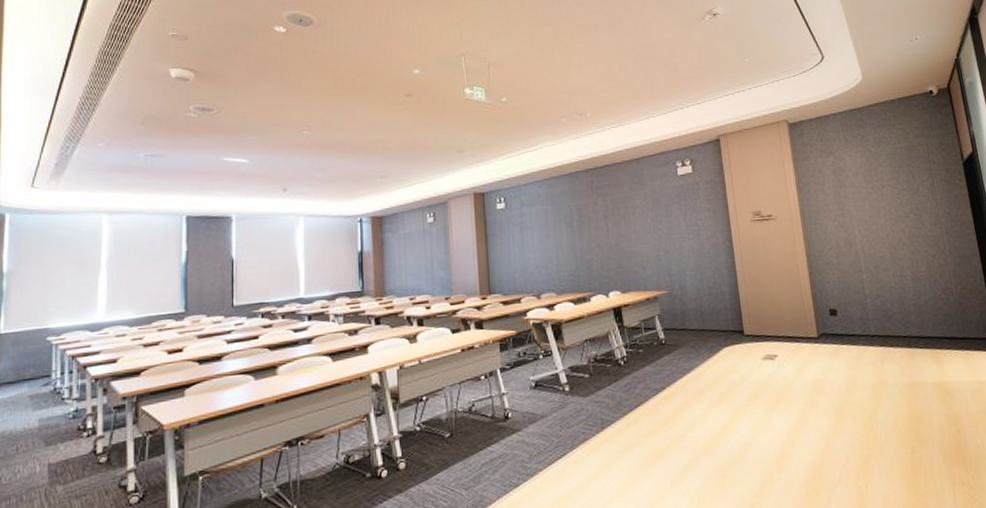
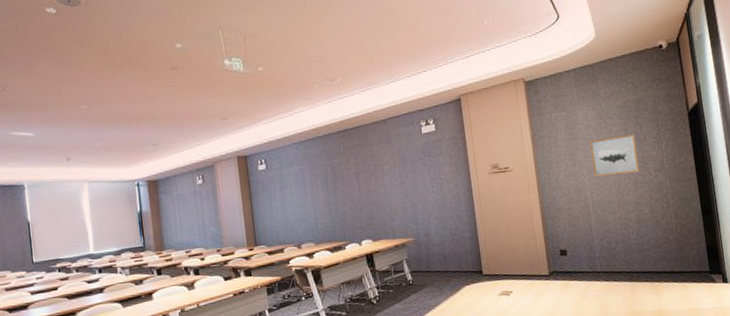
wall art: none [859,184,914,229] -> present [589,134,640,177]

